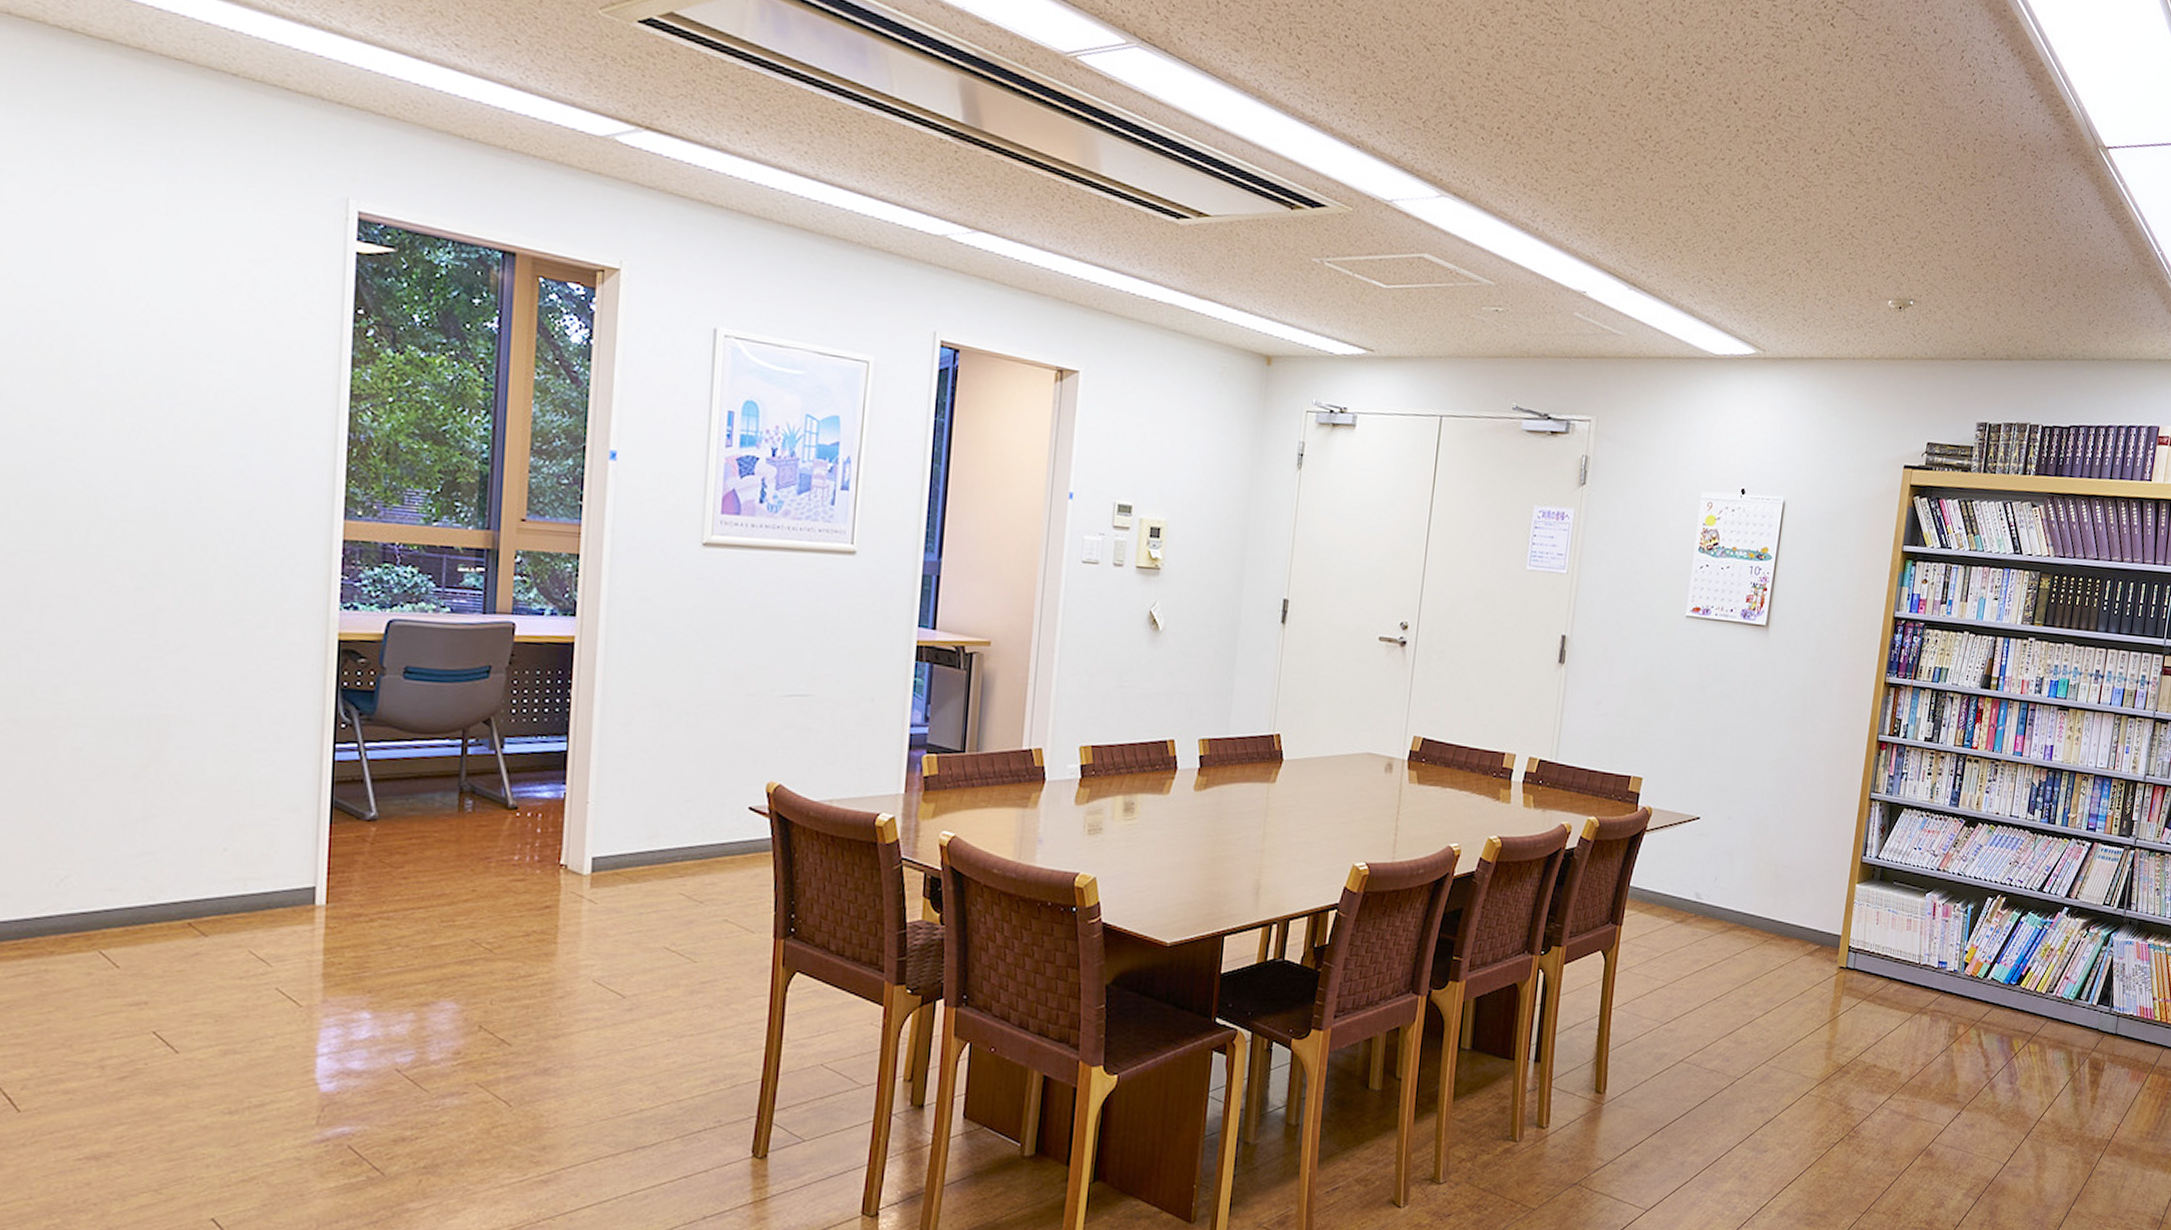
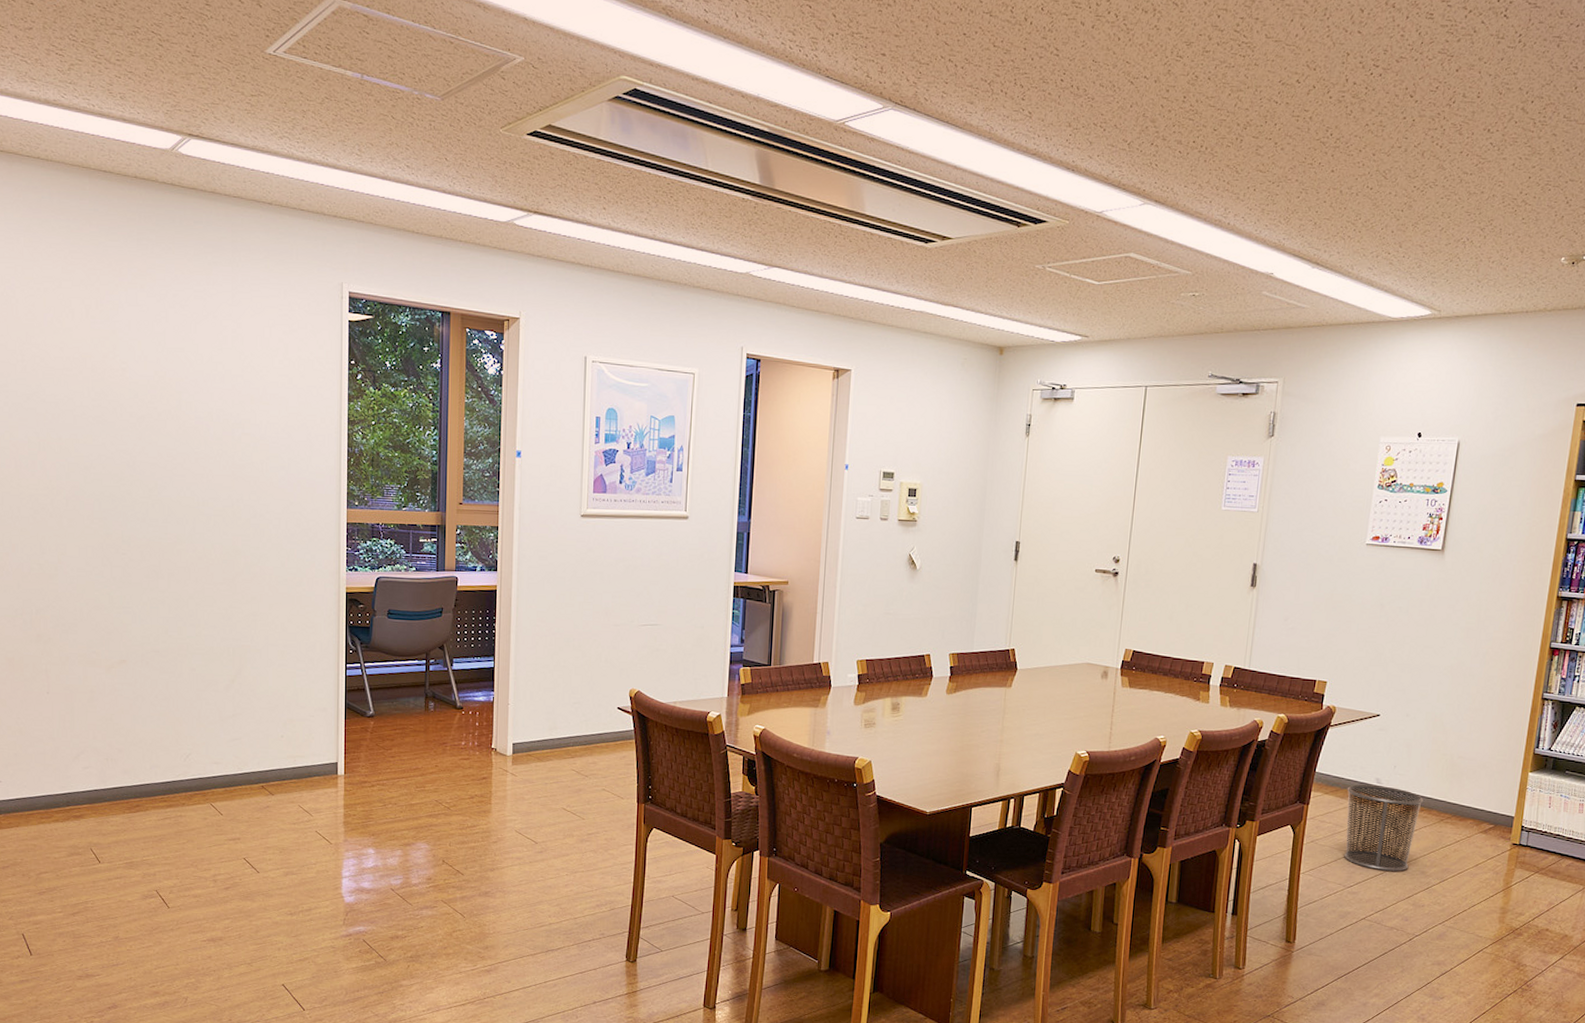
waste bin: none [1660,899,1747,1003] -> present [1344,784,1424,871]

